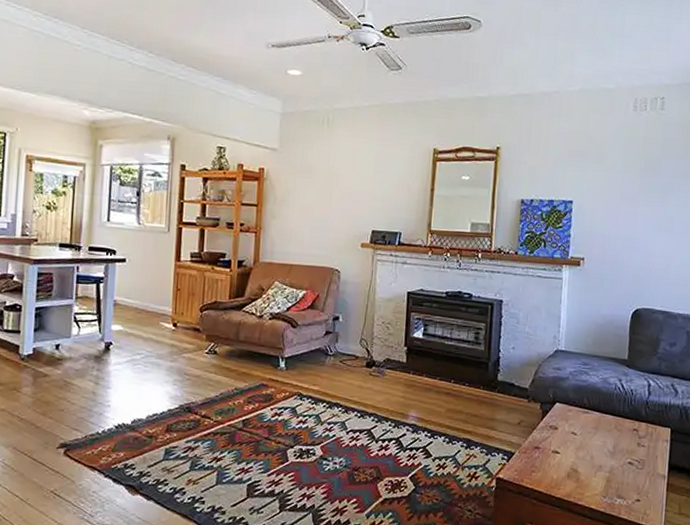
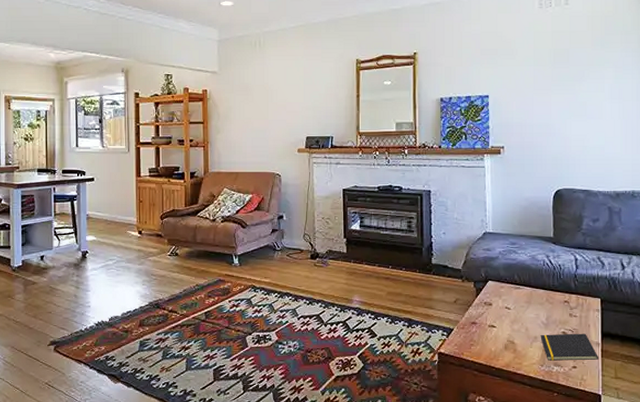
notepad: none [605,463,664,494] -> present [540,333,599,361]

